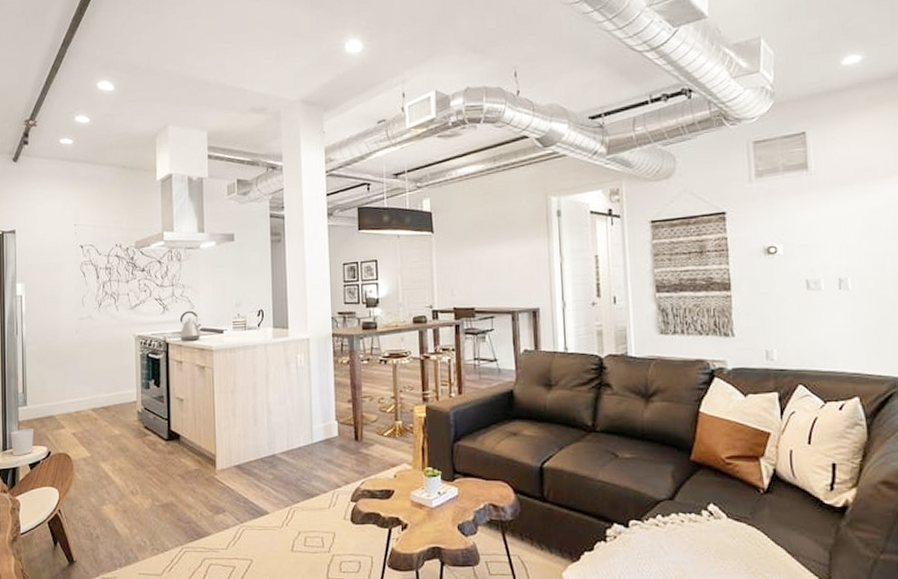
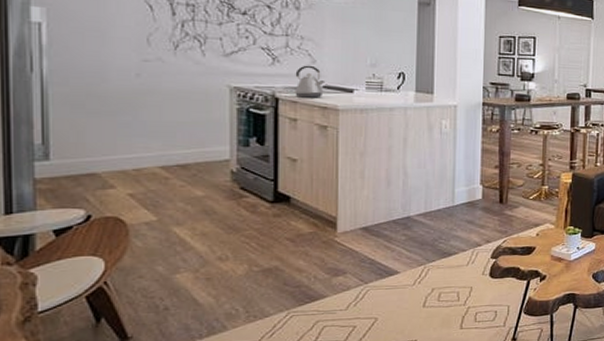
candle holder: present [11,429,34,456] -> none [20,188,63,221]

